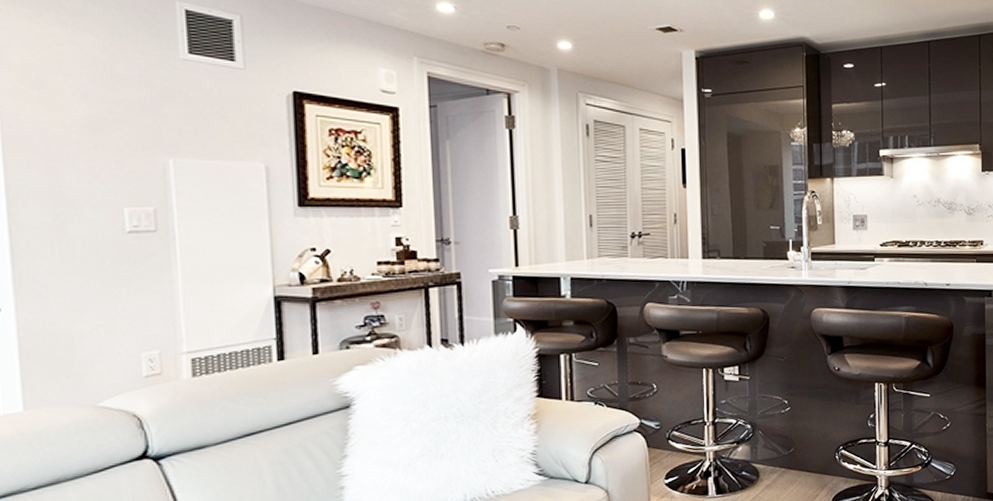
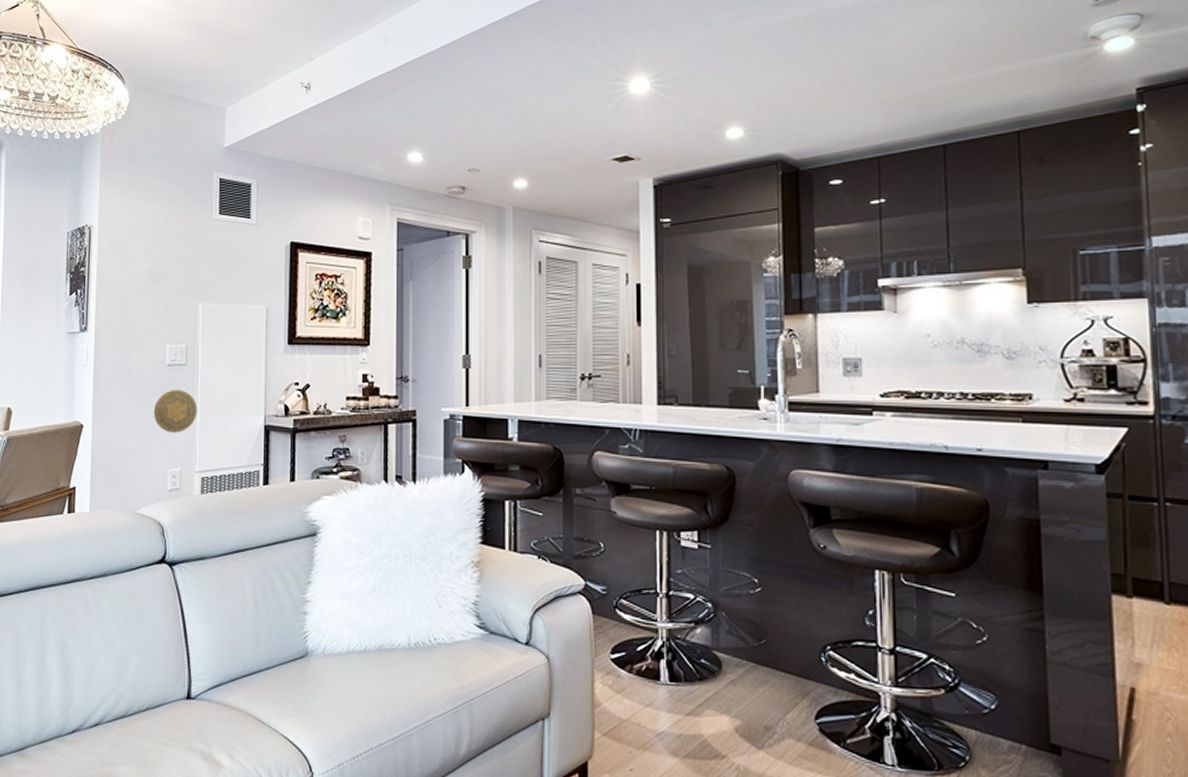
decorative plate: none [111,261,179,311] -> present [153,390,198,433]

